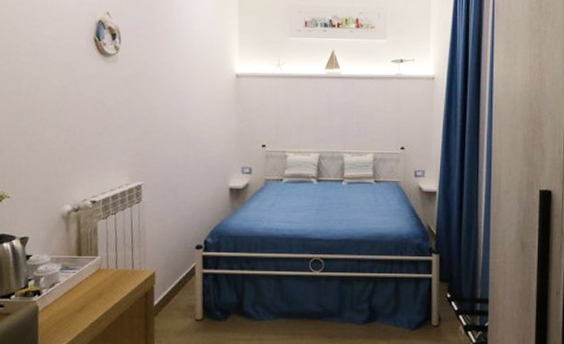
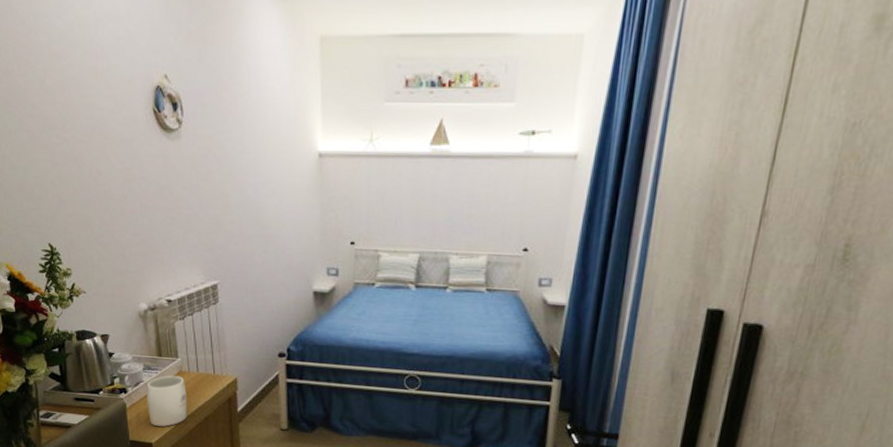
mug: none [61,273,104,329] -> present [146,375,188,427]

